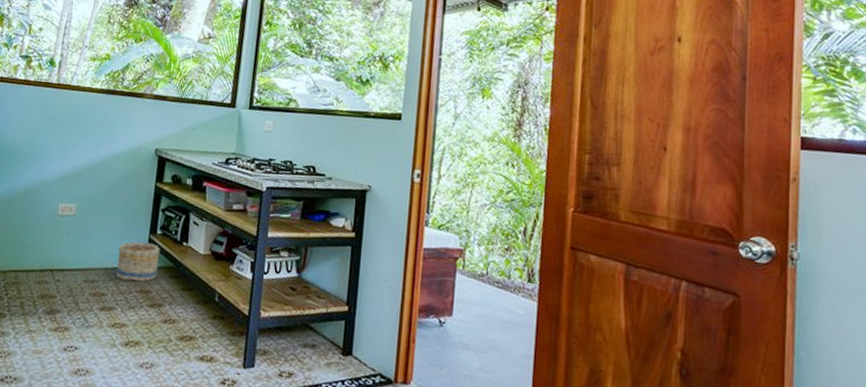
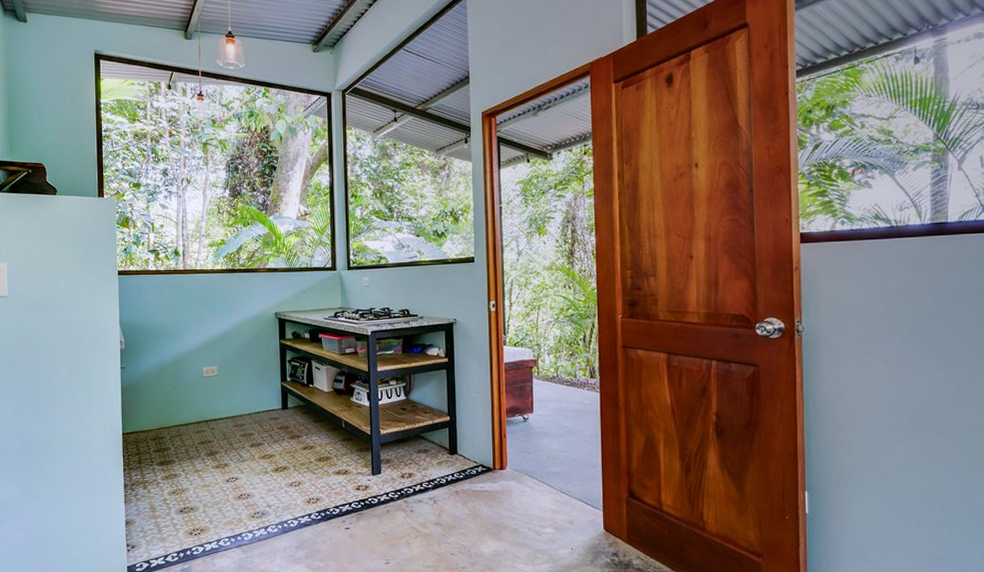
basket: present [115,242,160,282] -> none [258,389,292,420]

